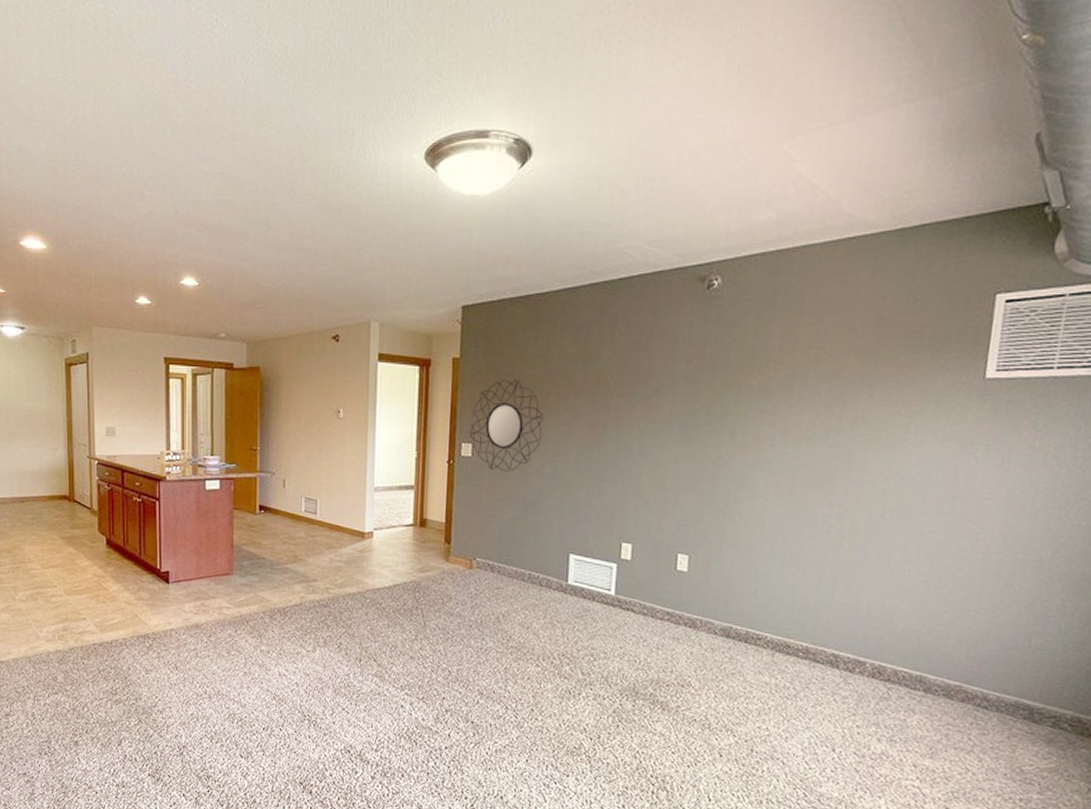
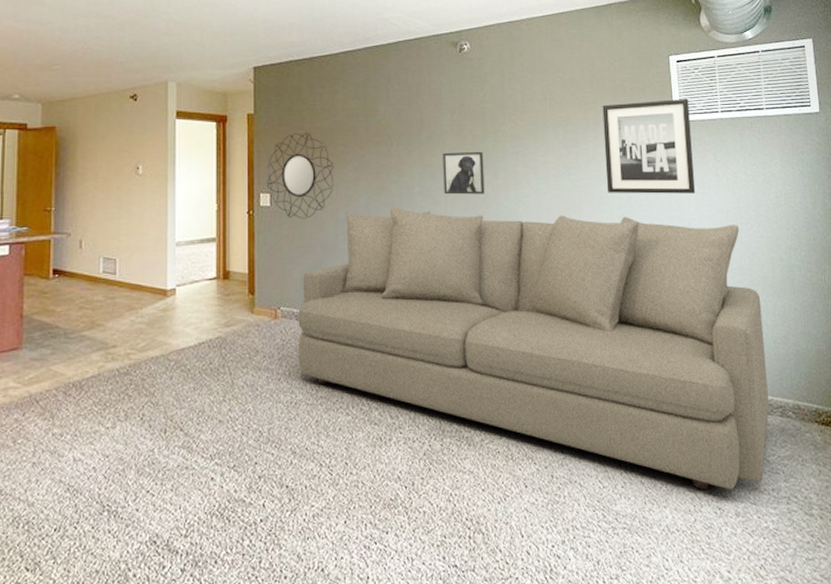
sofa: none [491,465,1058,793] -> present [298,208,769,490]
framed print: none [667,407,721,456] -> present [443,151,485,195]
wall art: none [873,350,1013,468] -> present [602,98,696,194]

